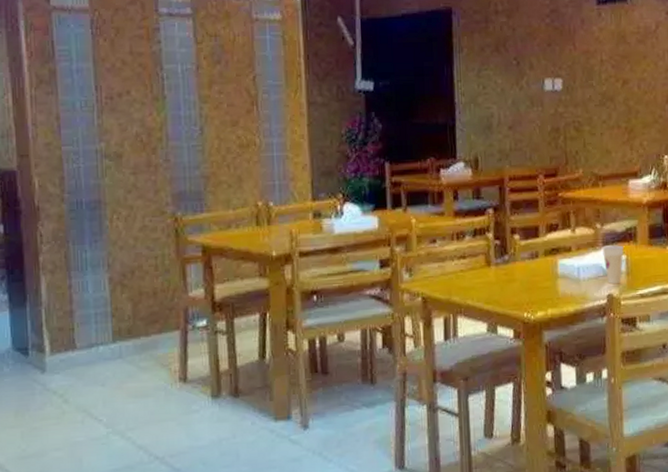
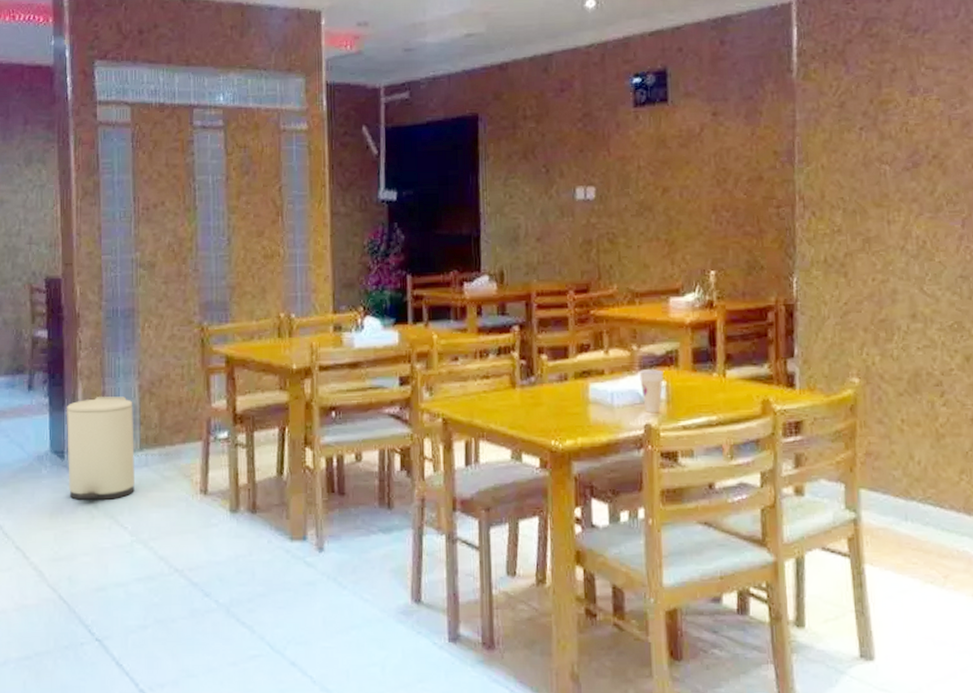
pedal bin: none [29,289,108,396] -> present [67,396,135,501]

